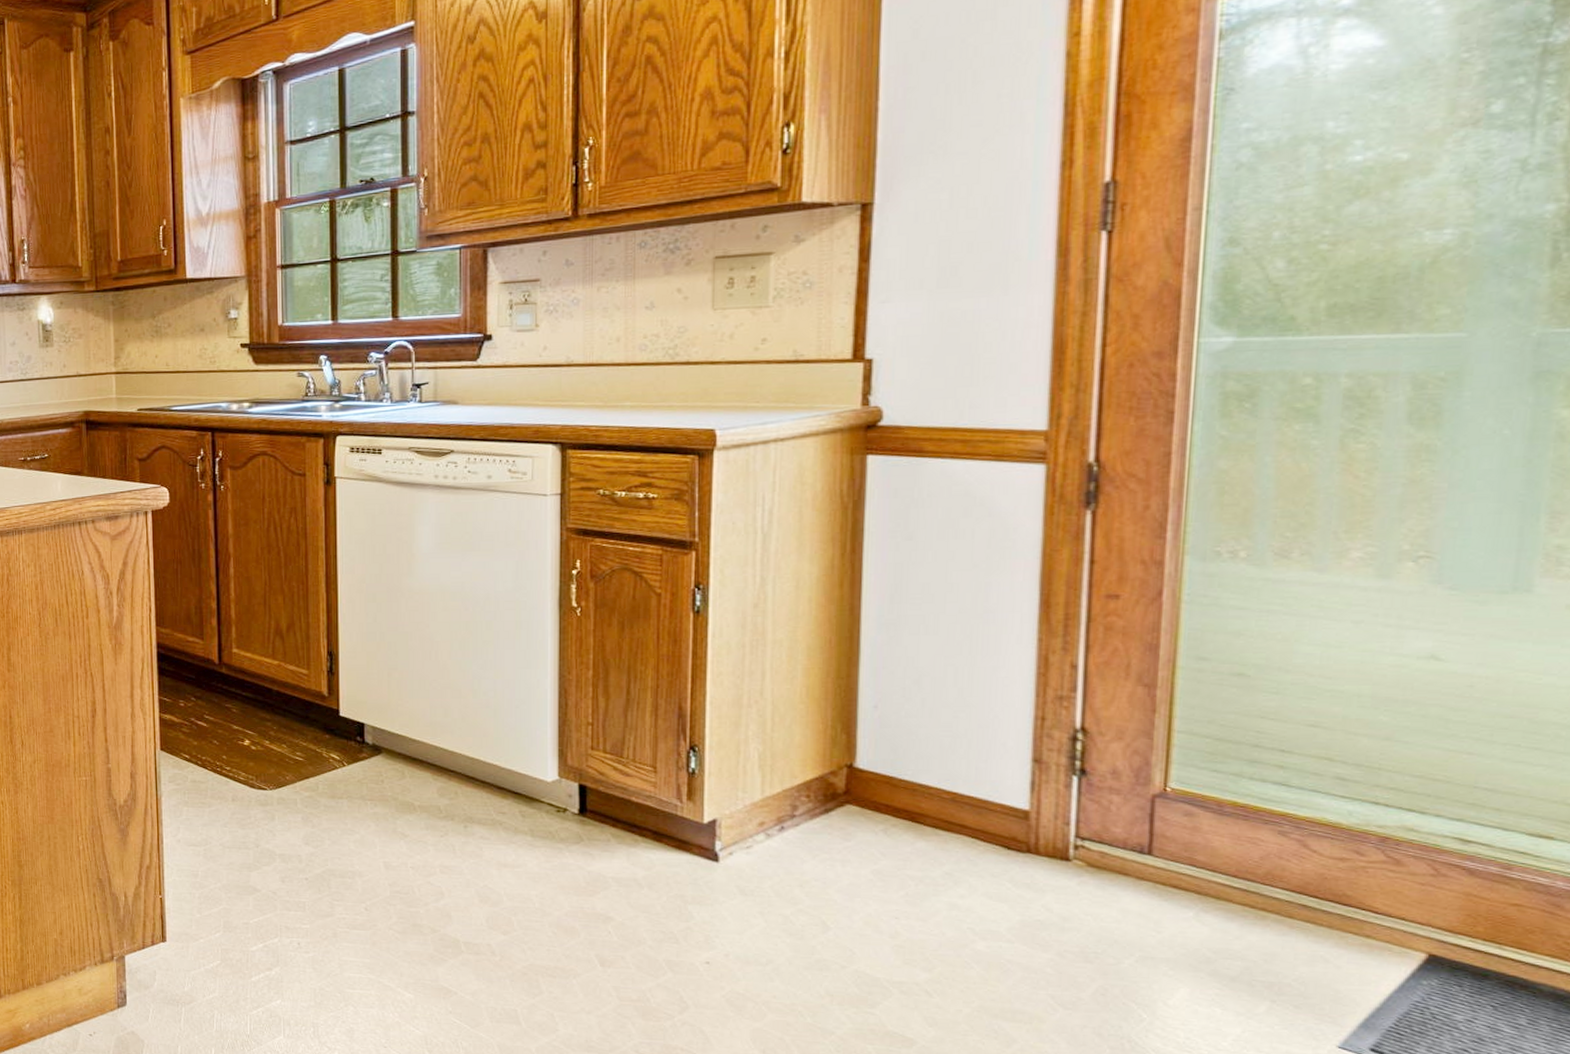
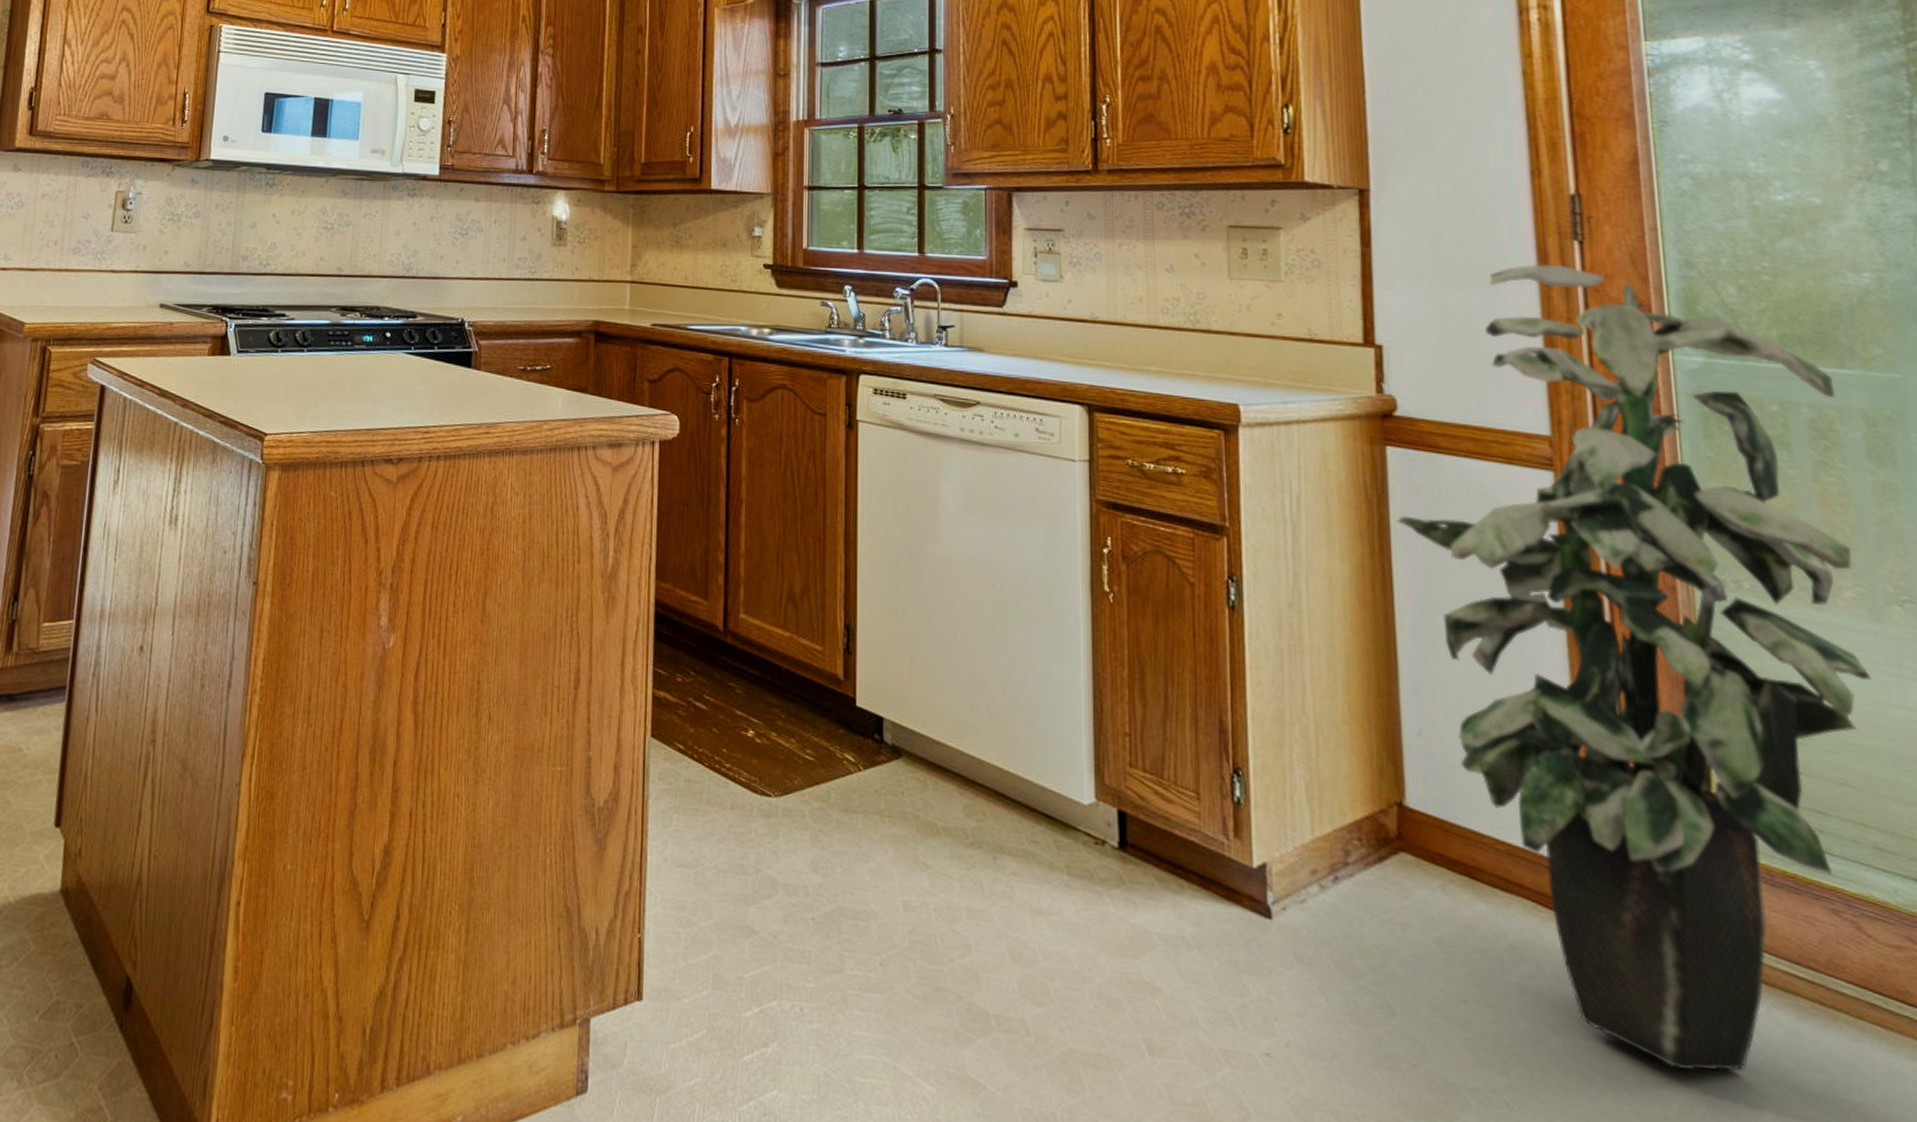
indoor plant: none [871,258,1384,963] -> present [1397,264,1871,1071]

